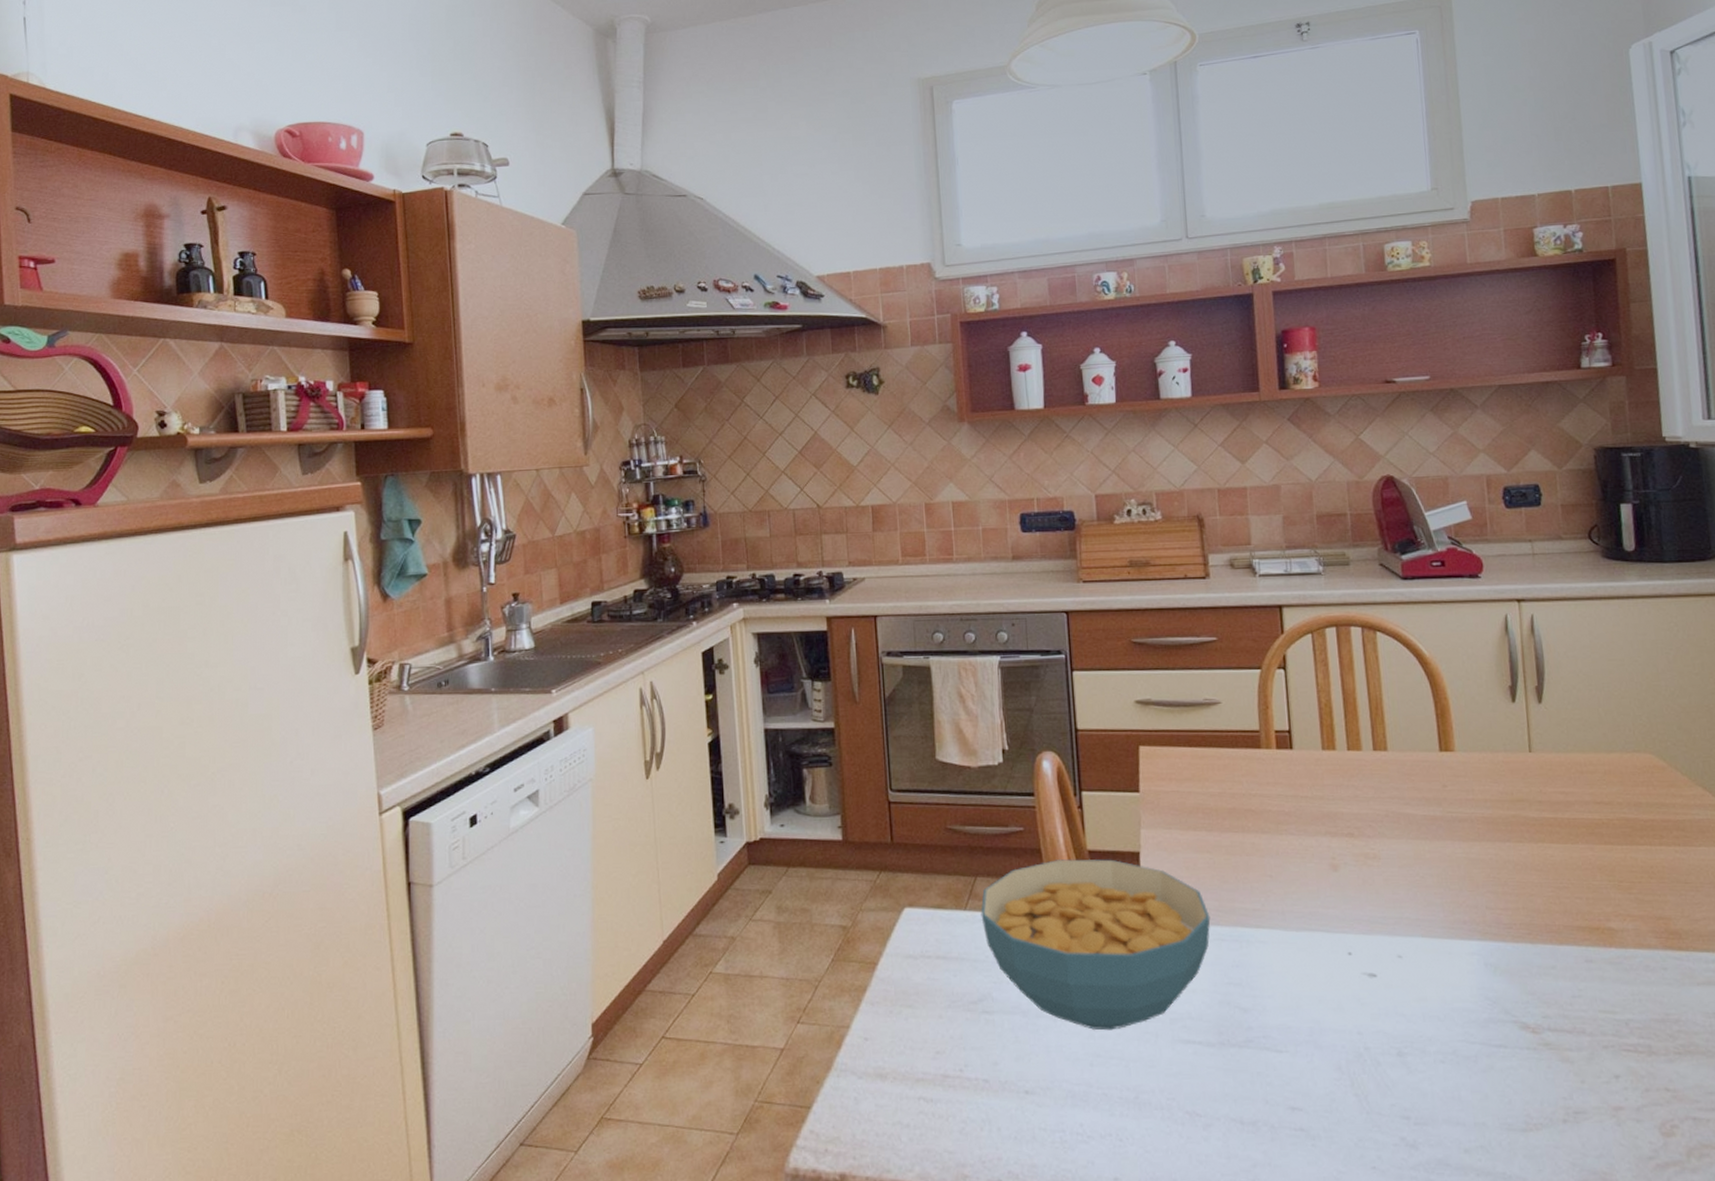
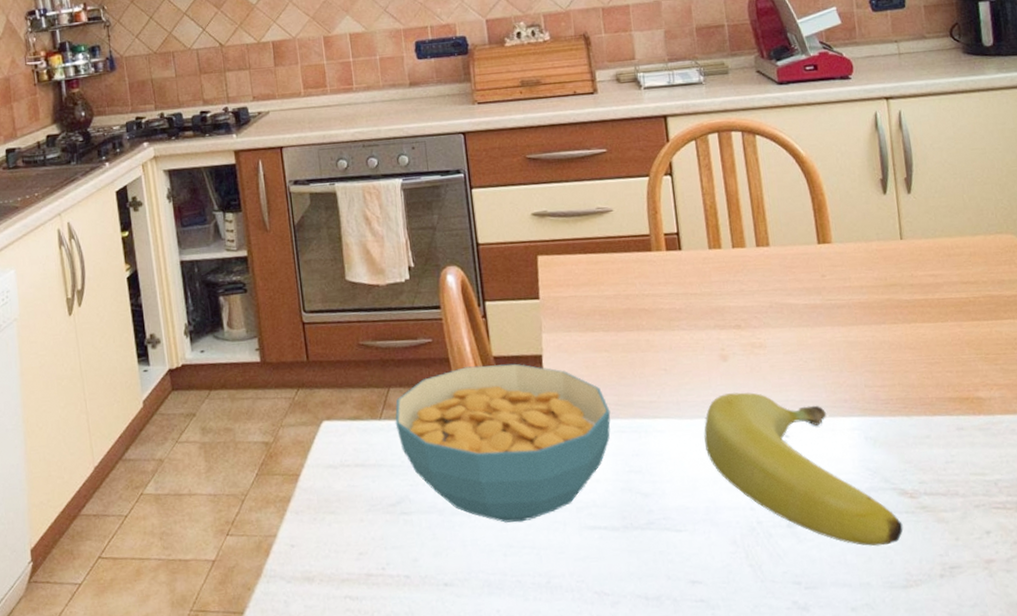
banana: none [1310,906,1524,1084] -> present [704,392,904,547]

